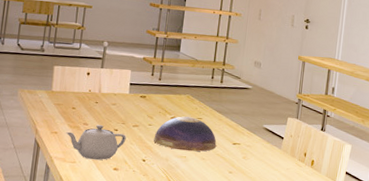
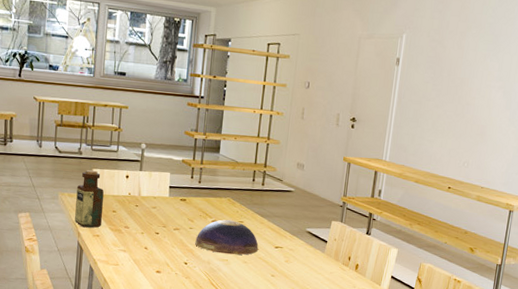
bottle: none [33,67,64,125] -> present [75,170,104,228]
teapot: present [66,125,126,160] -> none [108,228,168,263]

